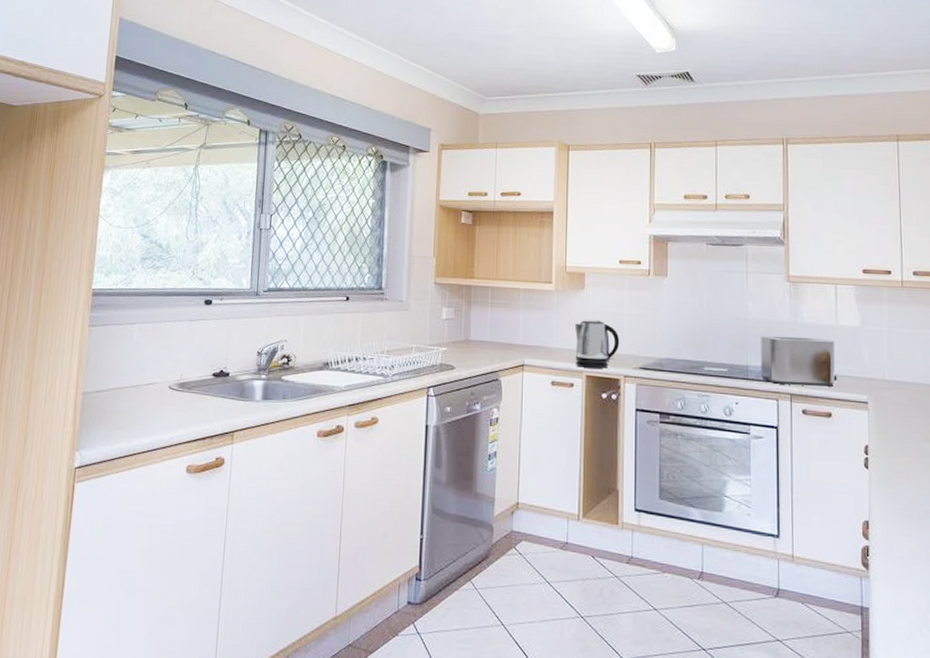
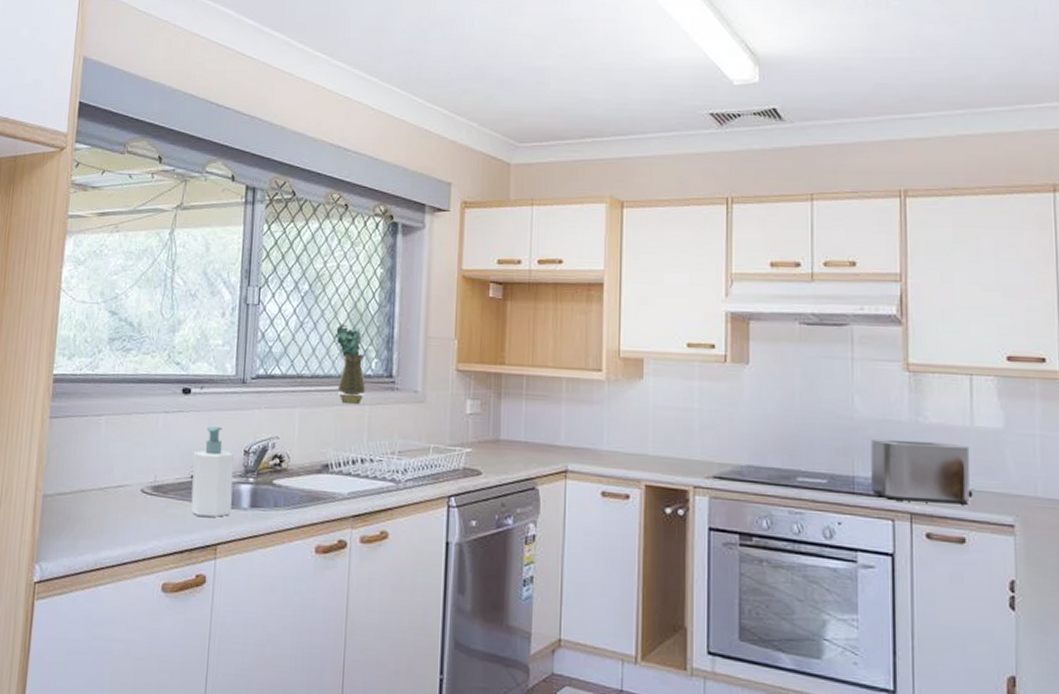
soap bottle: none [211,332,249,408] -> present [190,426,234,517]
vase: none [333,244,360,313] -> present [334,322,366,405]
kettle: present [574,319,620,369] -> none [630,415,688,477]

